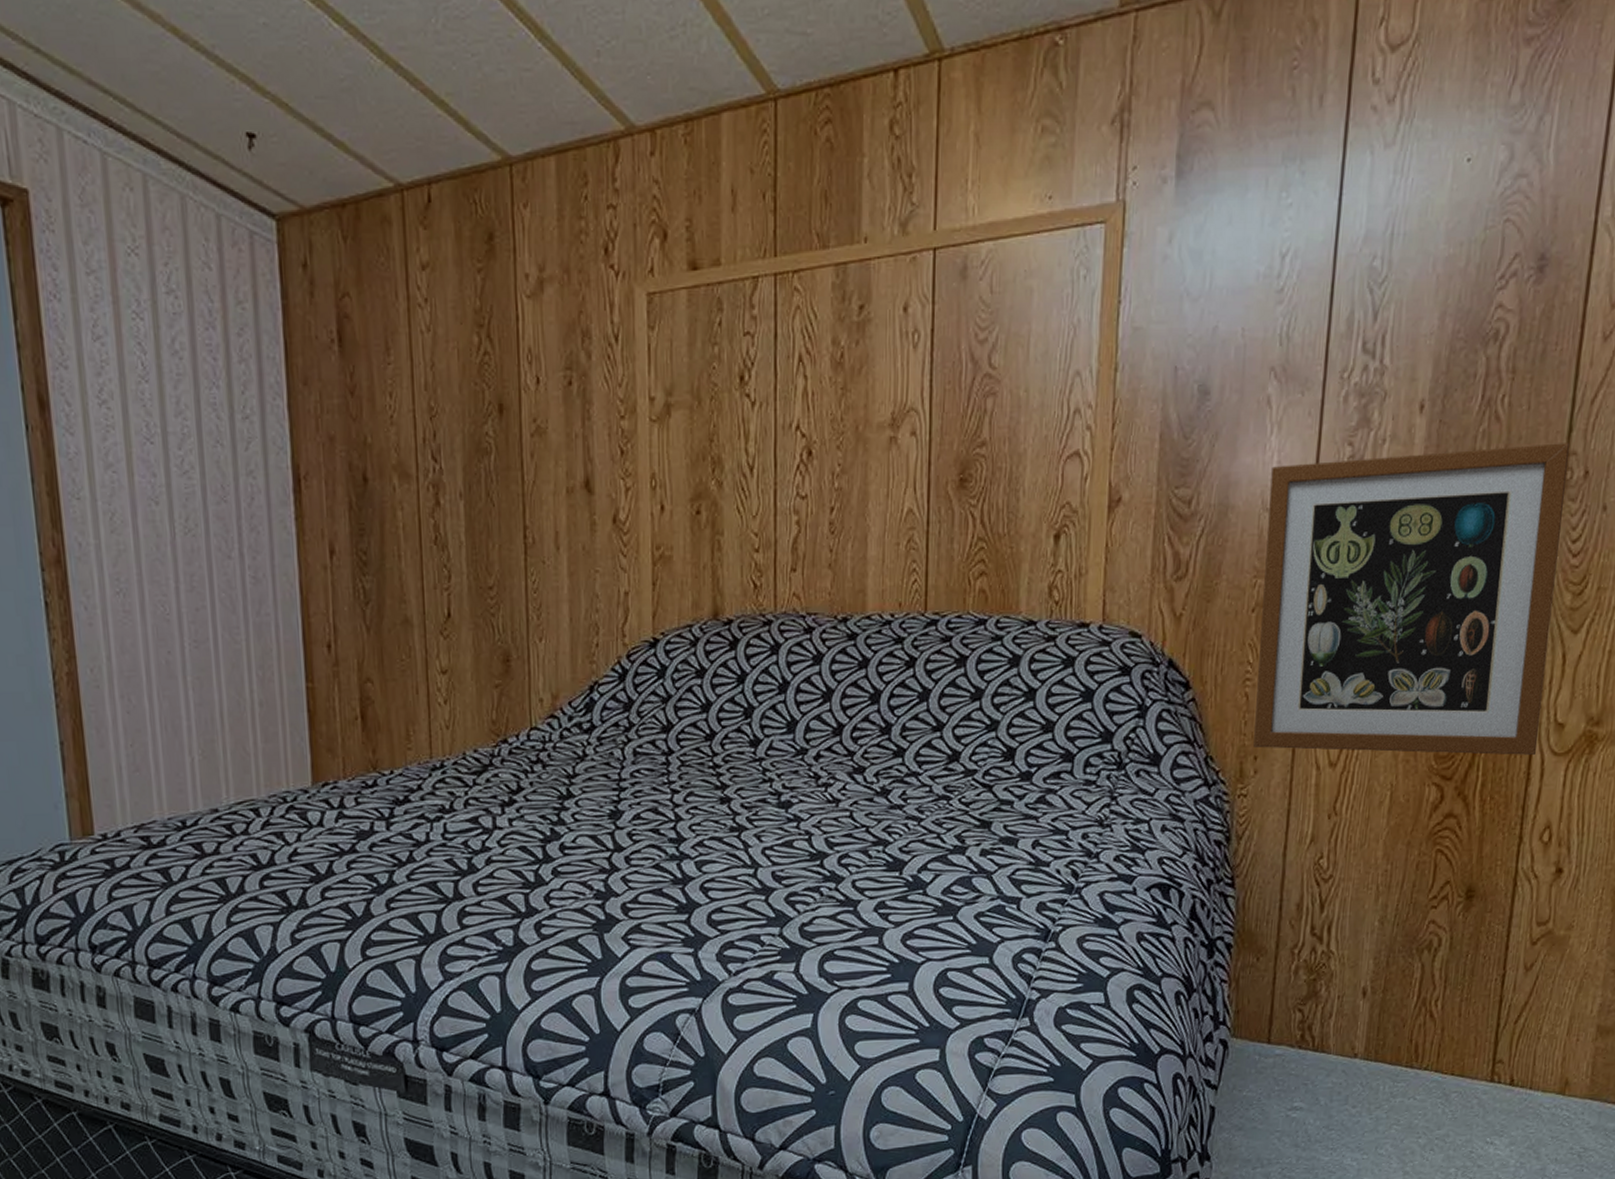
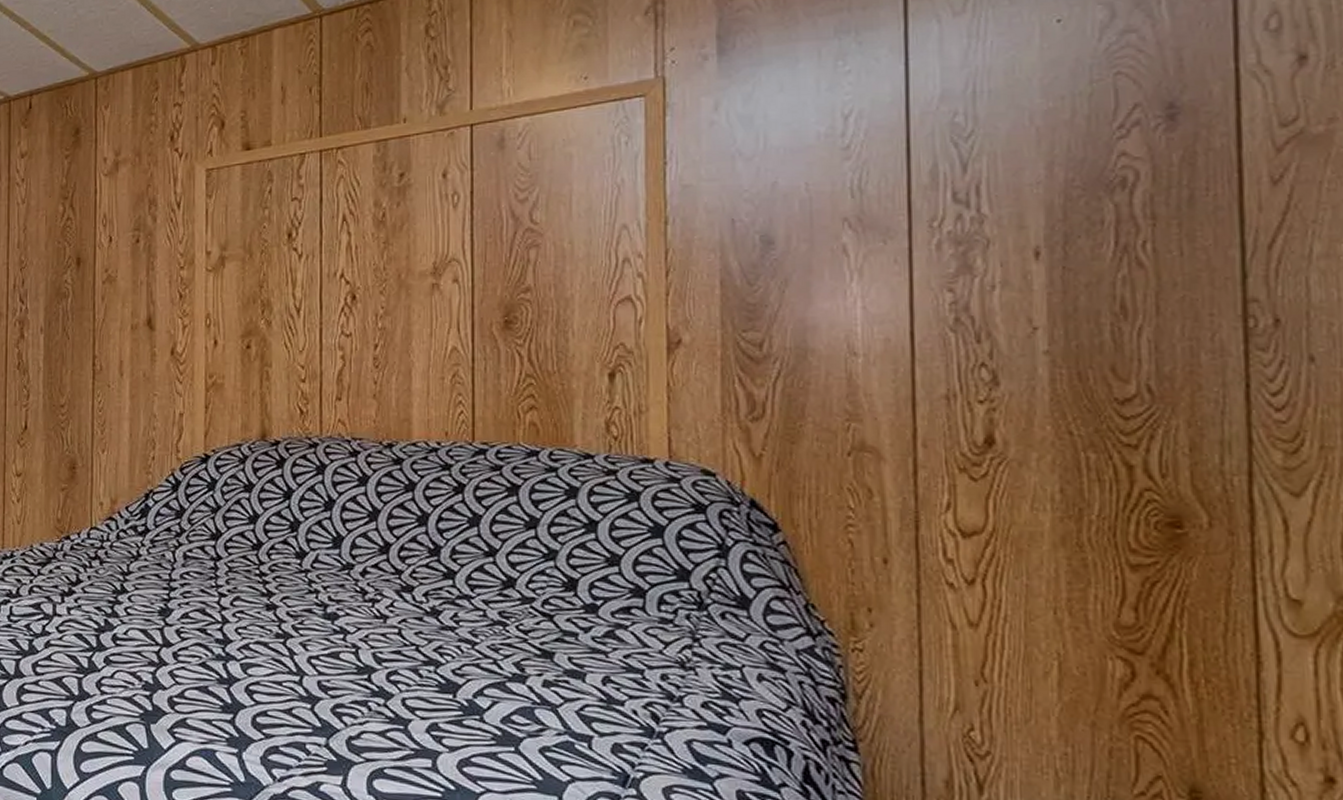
wall art: present [1253,443,1569,755] -> none [856,289,1266,634]

